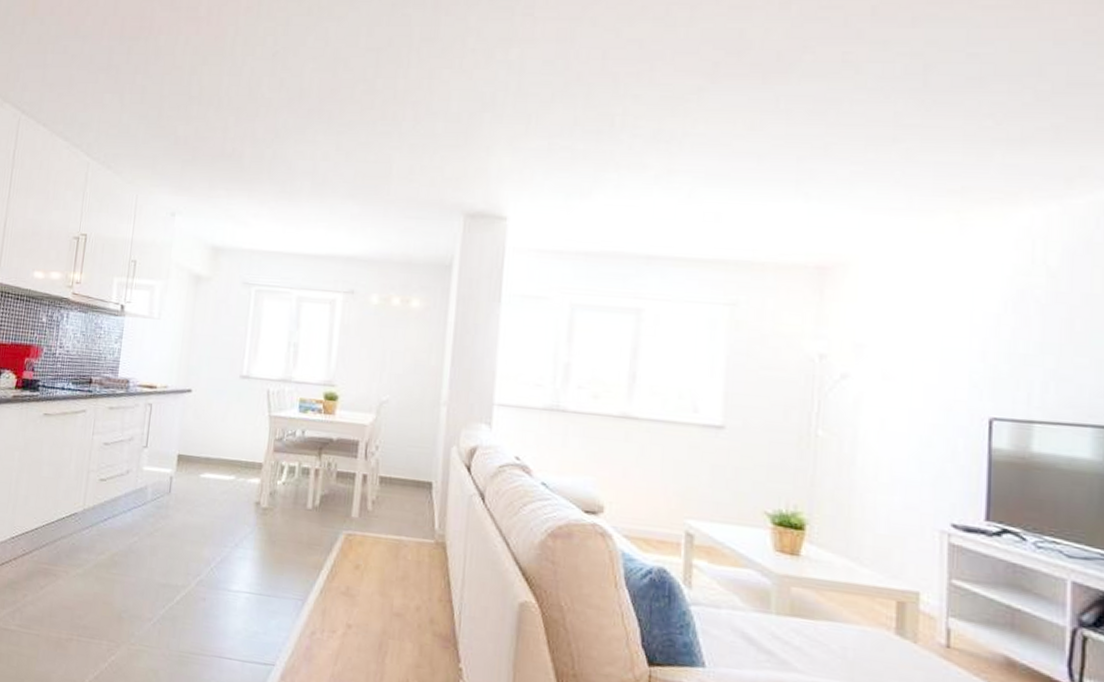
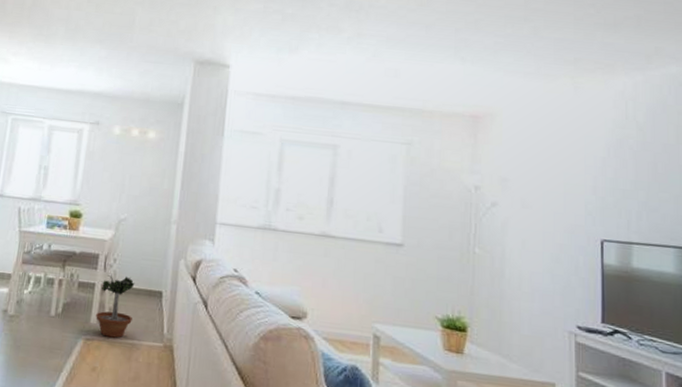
potted tree: none [357,460,401,534] -> present [96,272,135,338]

